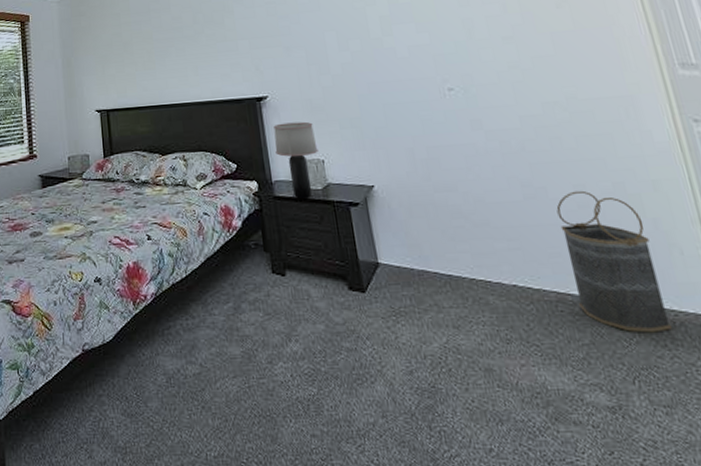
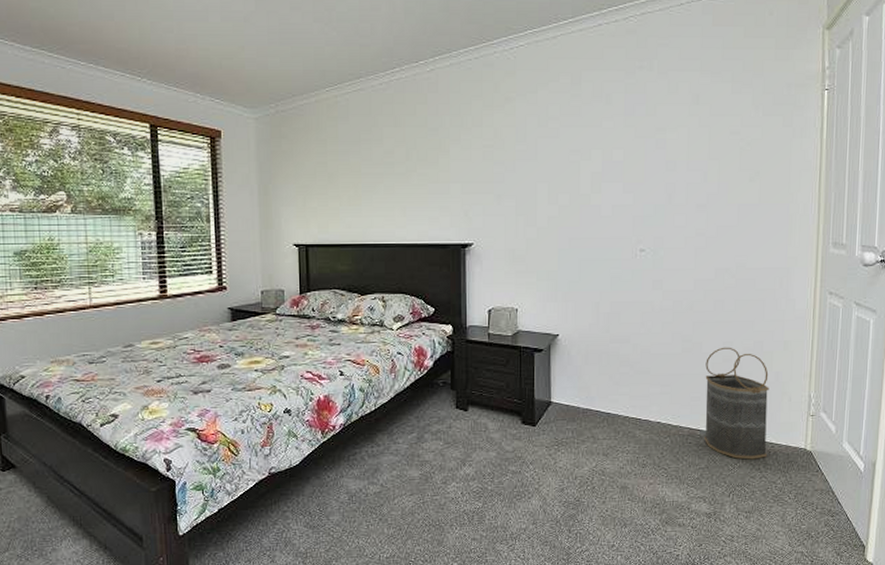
table lamp: present [273,121,318,199] -> none [473,271,514,344]

